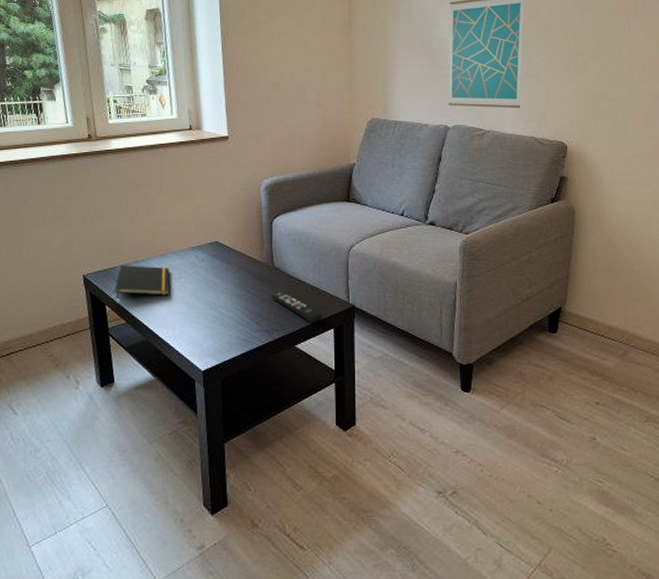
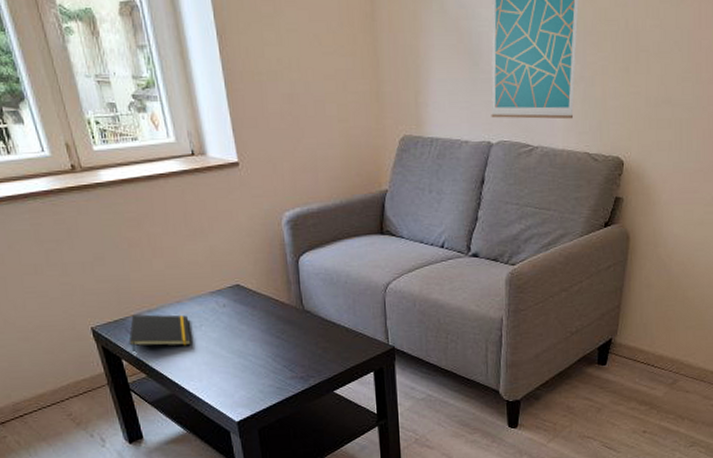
remote control: present [271,292,323,323] -> none [304,336,361,367]

